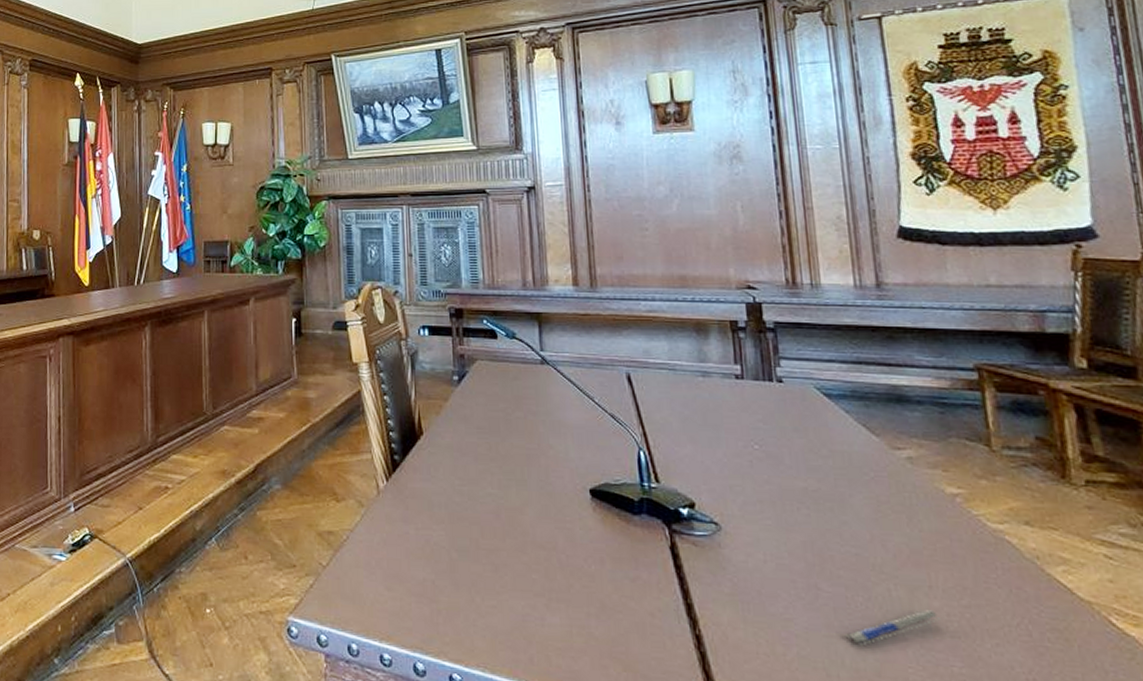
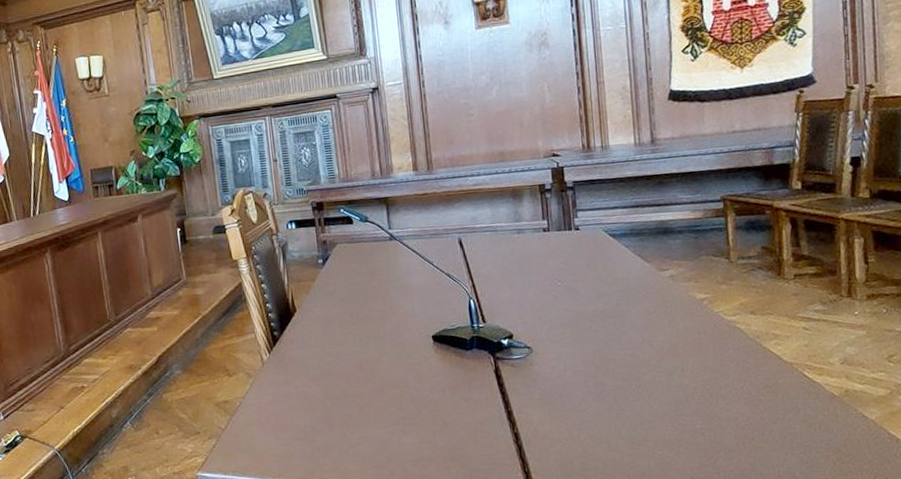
pen: present [844,610,940,646] -> none [621,387,689,421]

